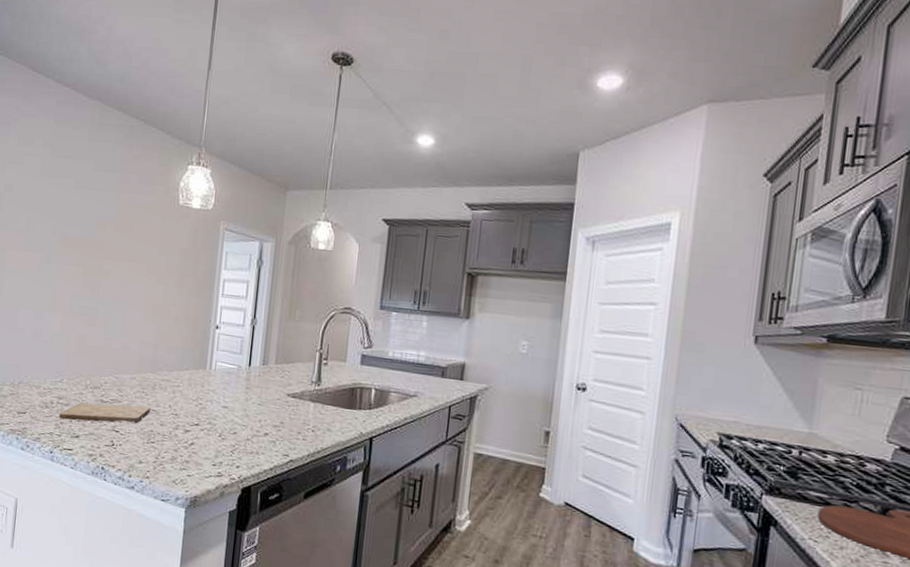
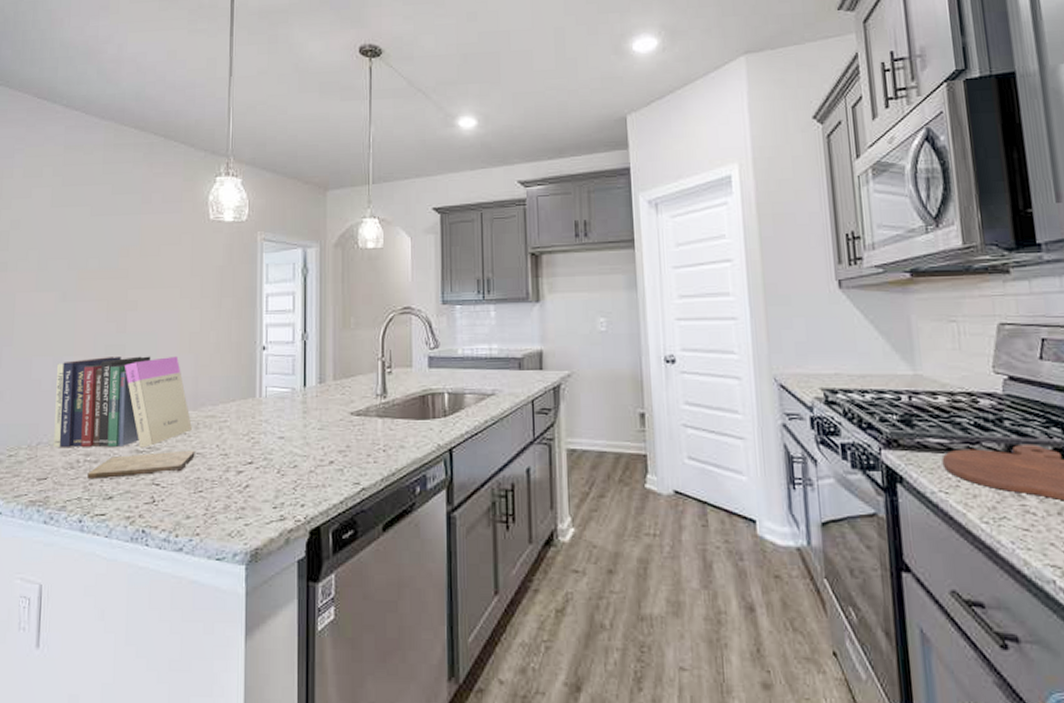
books: none [32,315,150,399] -> present [53,356,192,448]

